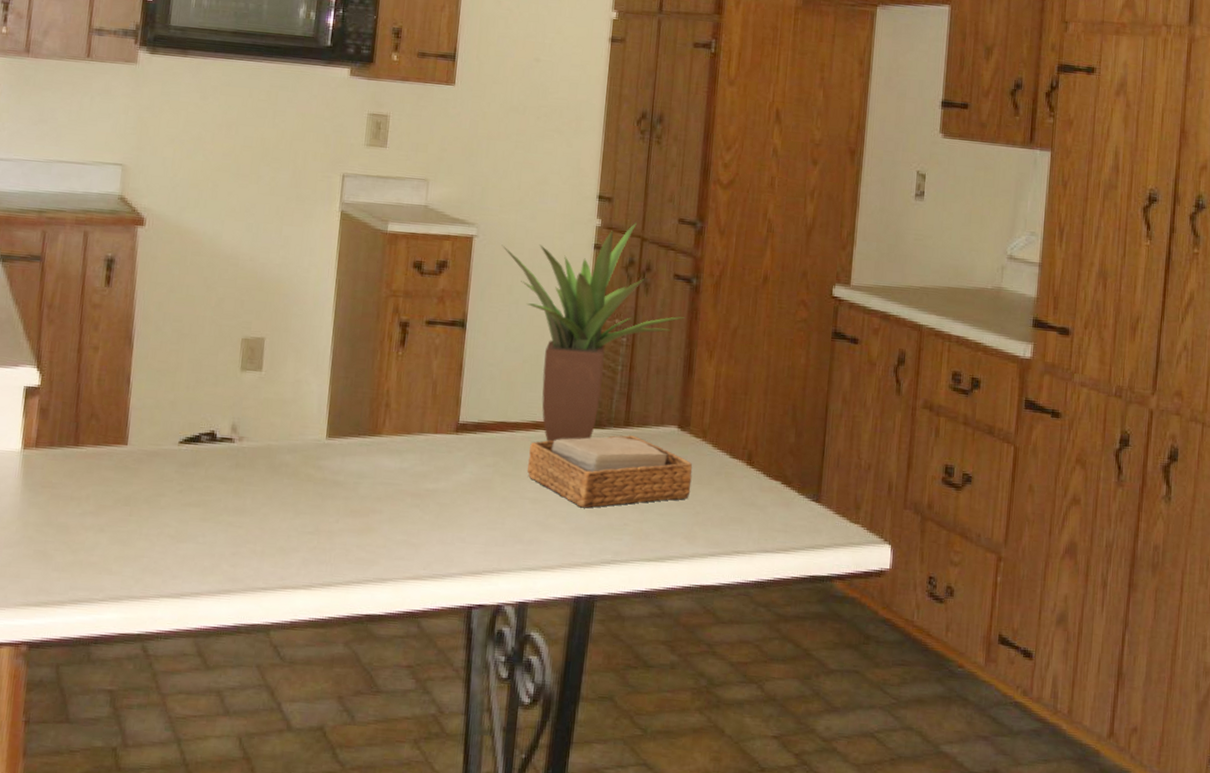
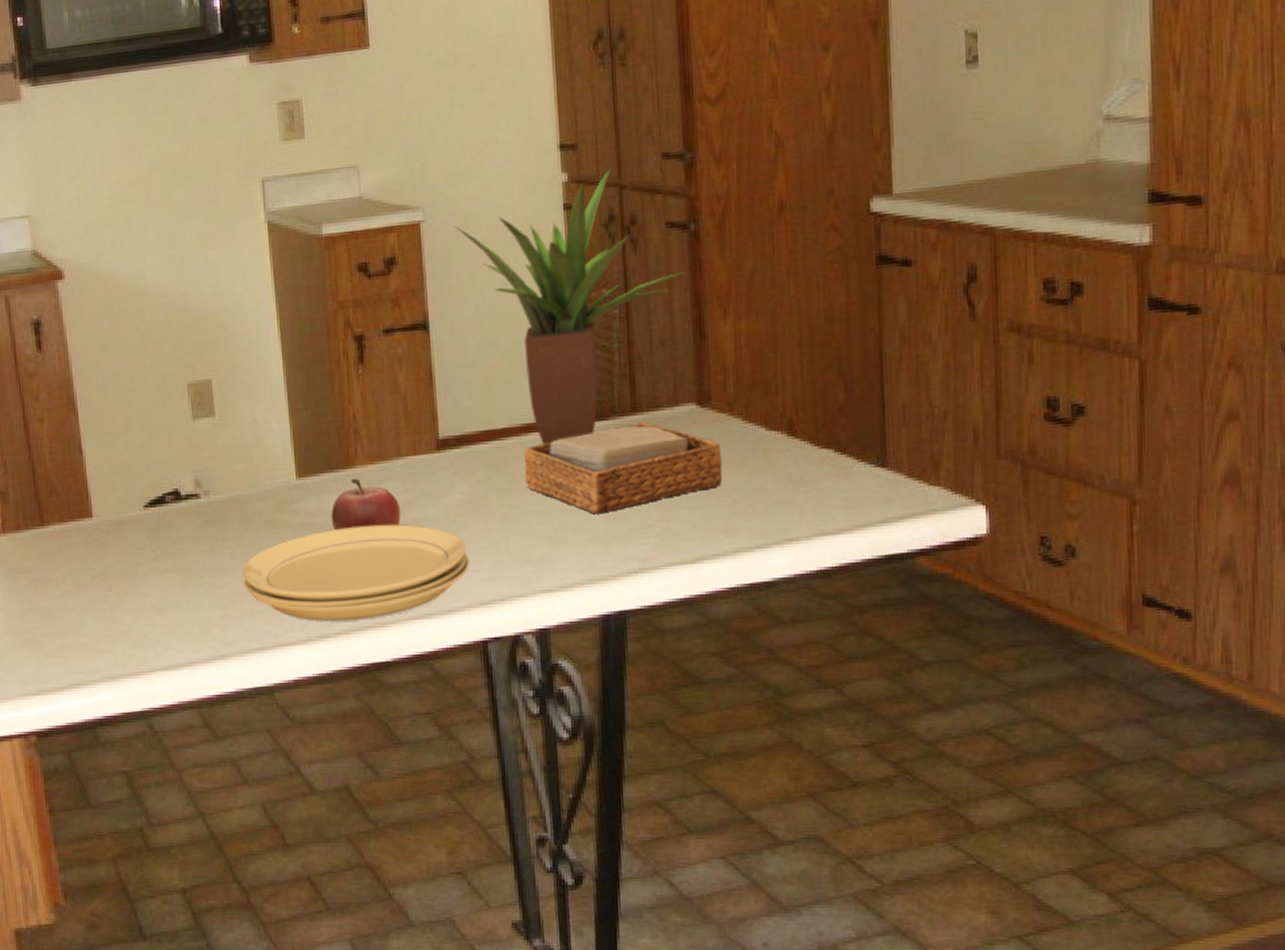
plate: none [260,488,468,574] -> present [241,524,469,621]
fruit: none [351,445,415,494] -> present [330,478,401,531]

